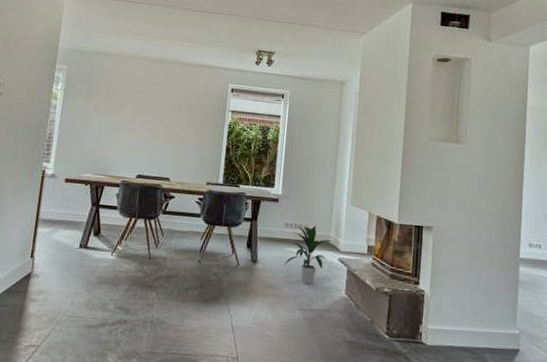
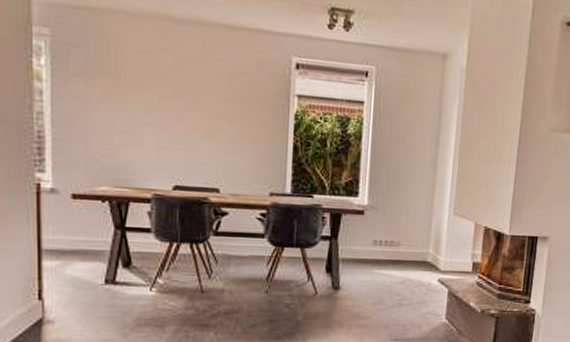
indoor plant: present [283,225,332,285] -> none [372,241,431,311]

